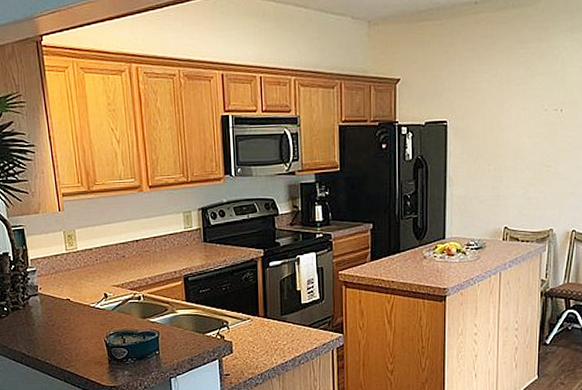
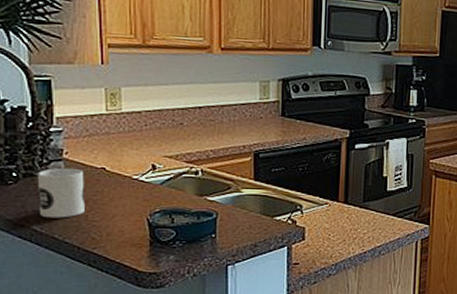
mug: none [22,301,58,343] -> present [38,167,85,218]

